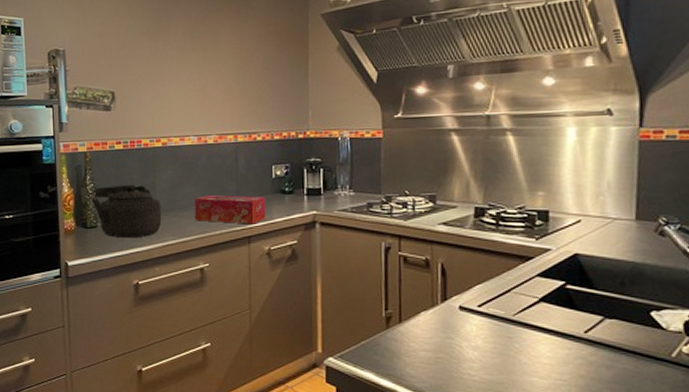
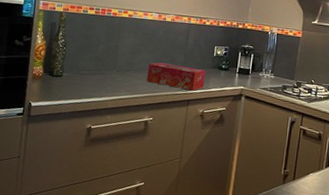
kettle: present [91,184,162,237] -> none [60,43,120,90]

